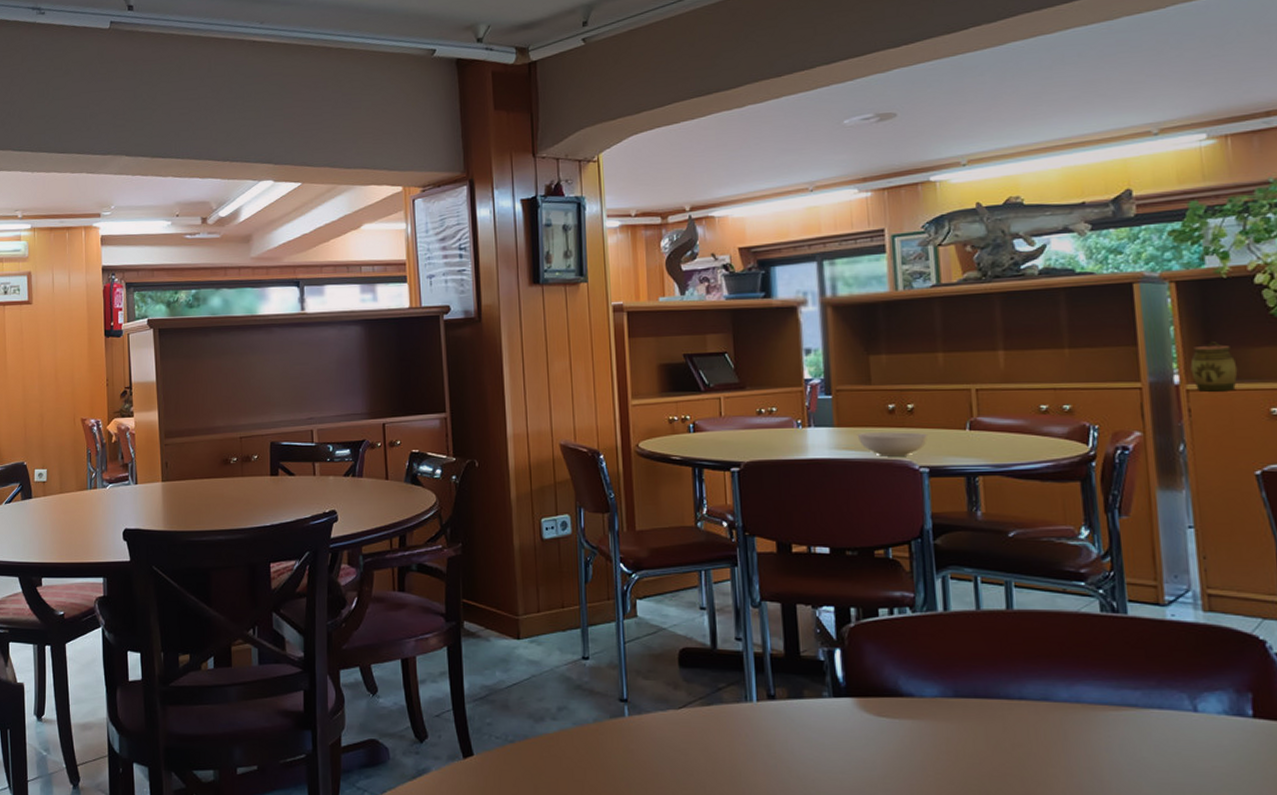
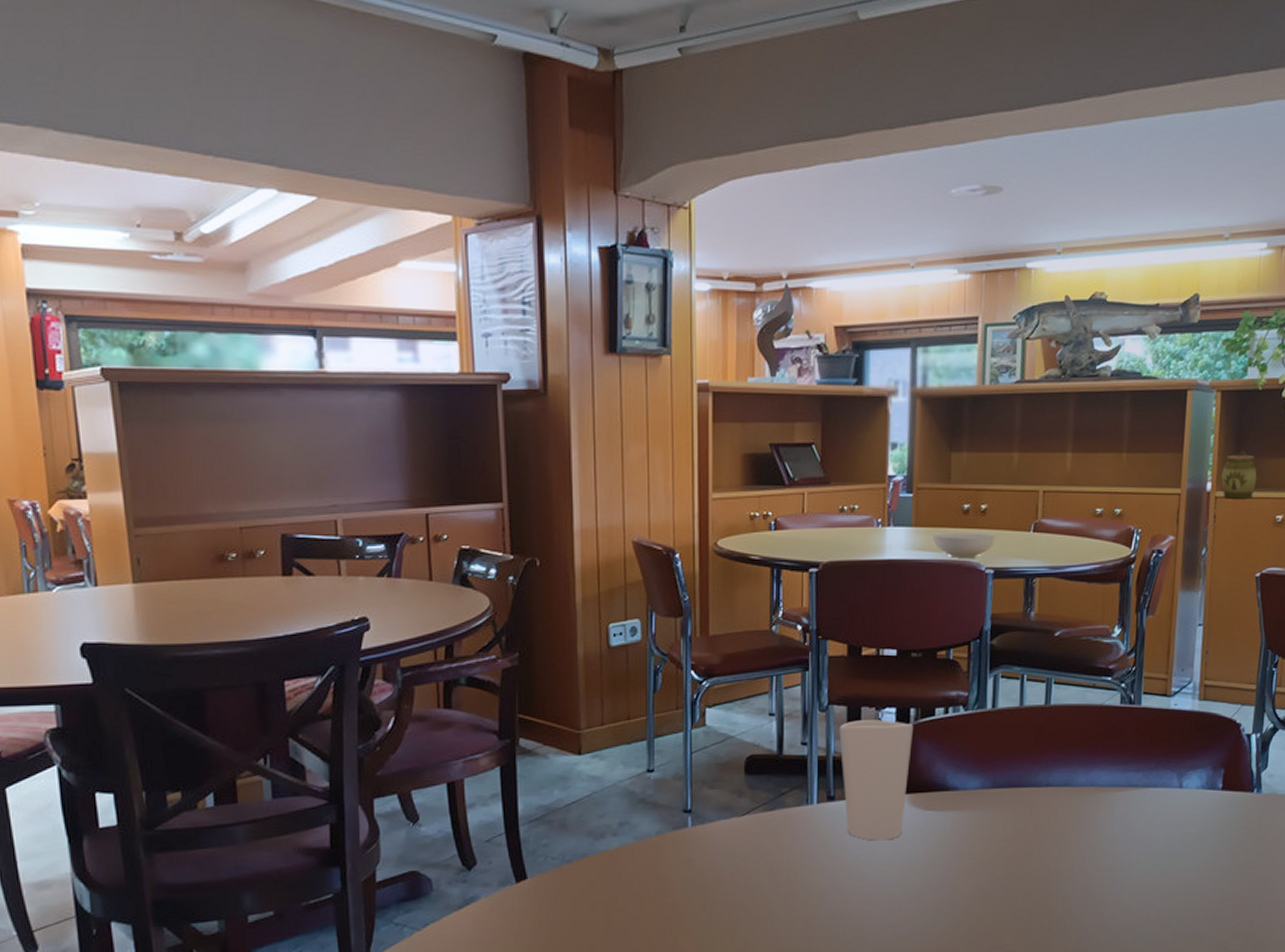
cup: none [775,618,856,746] -> present [839,720,914,841]

